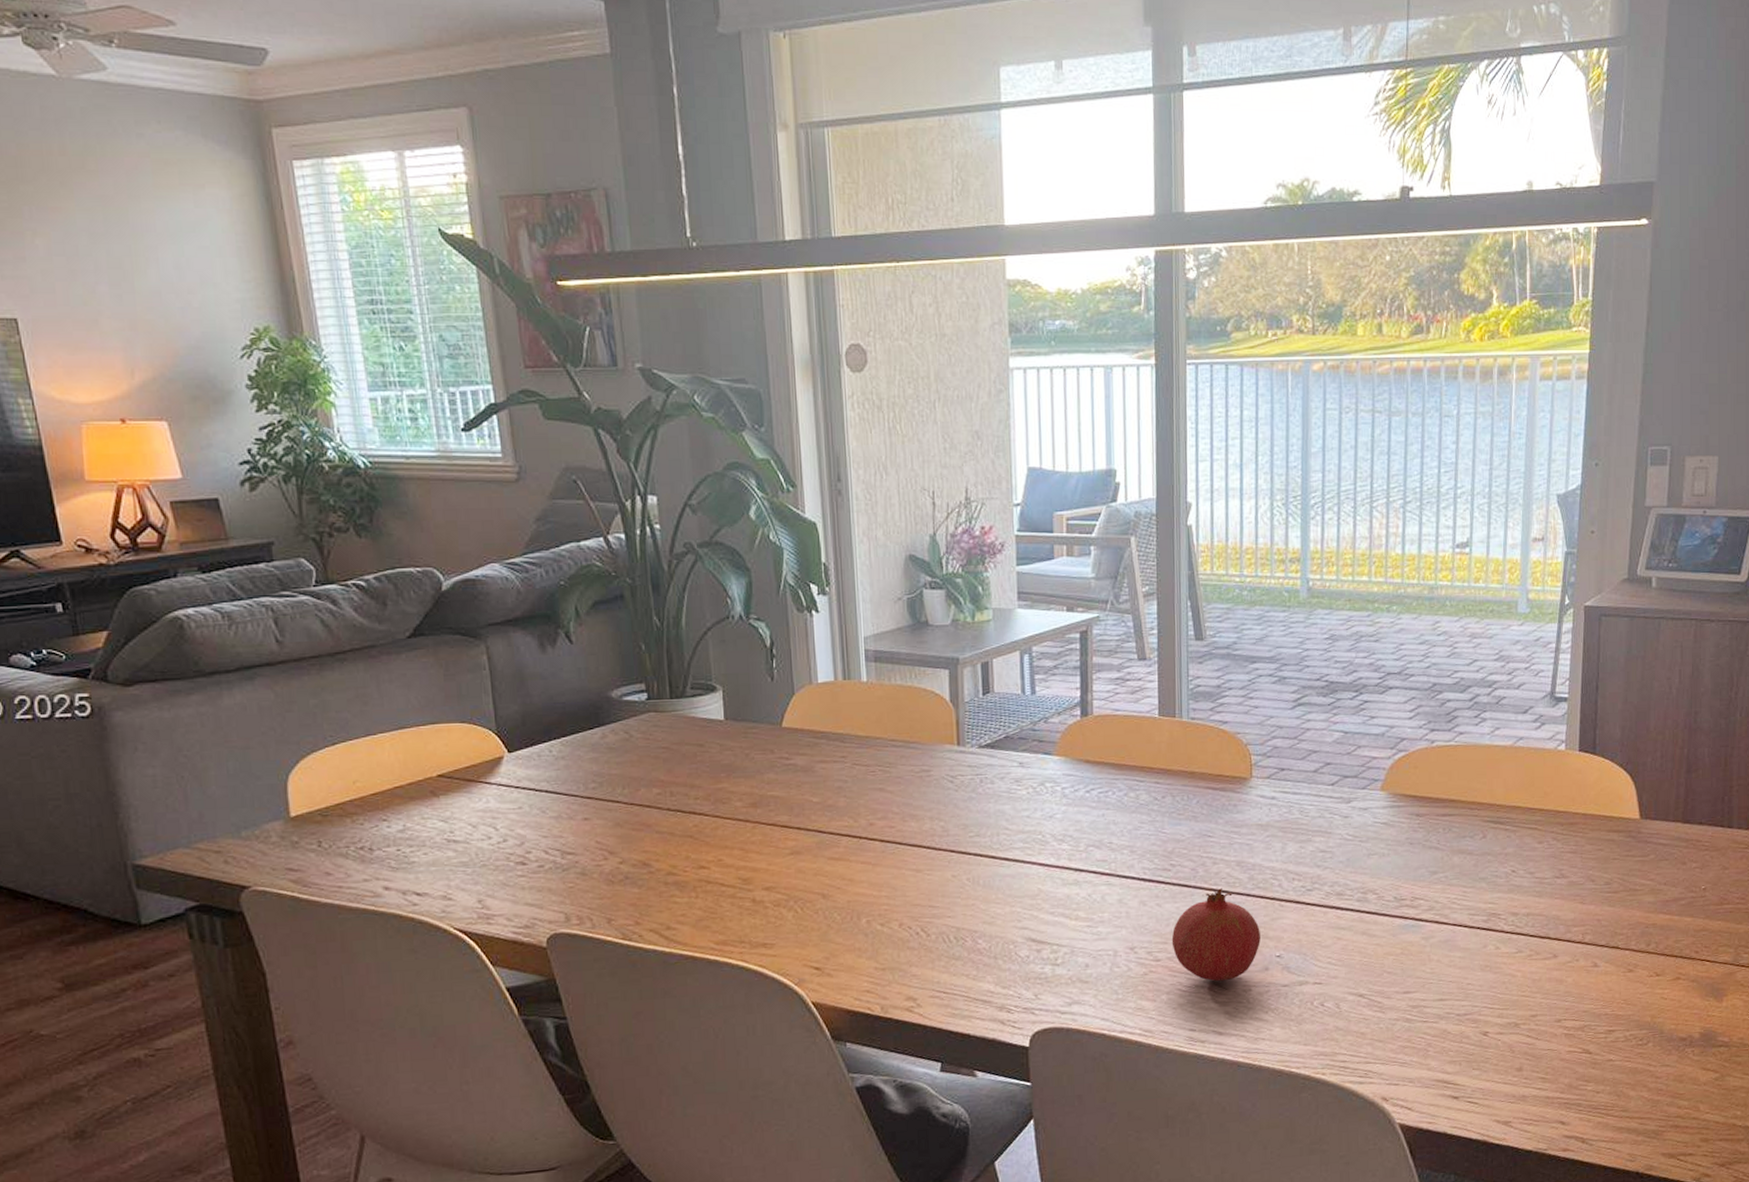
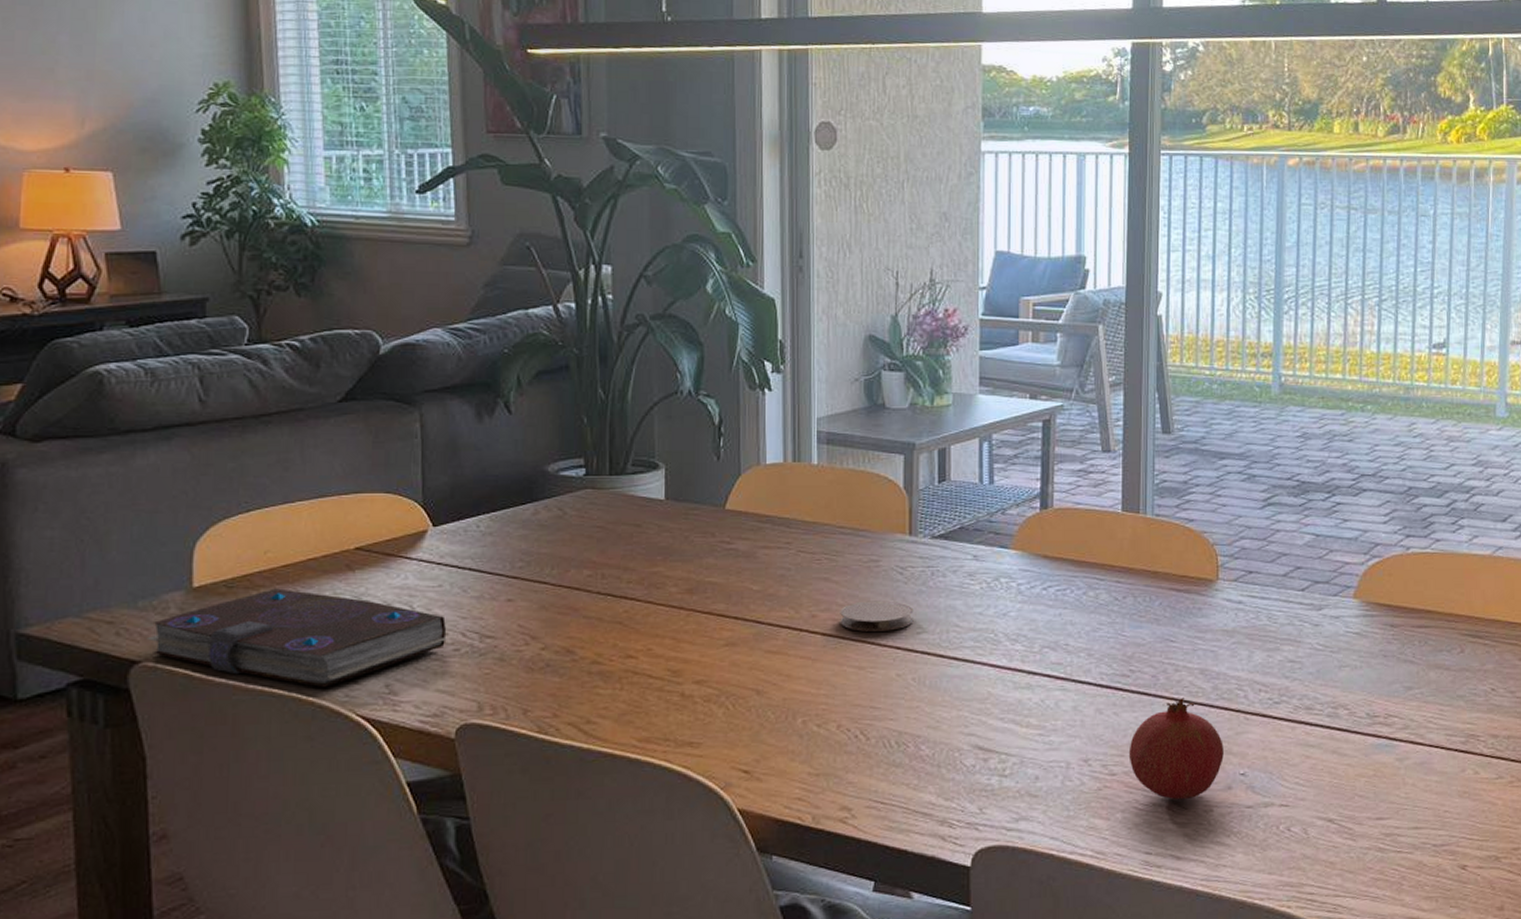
book: none [253,815,531,905] -> present [147,588,447,688]
coaster: none [896,807,966,837] -> present [840,600,914,632]

